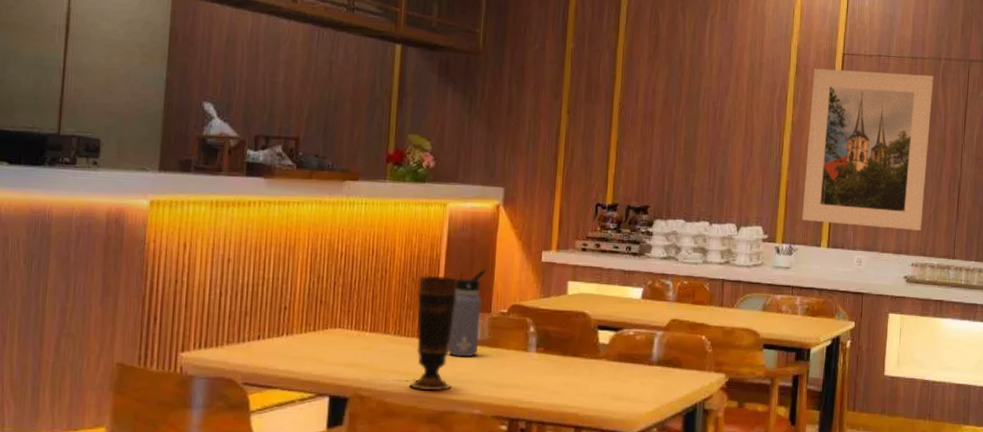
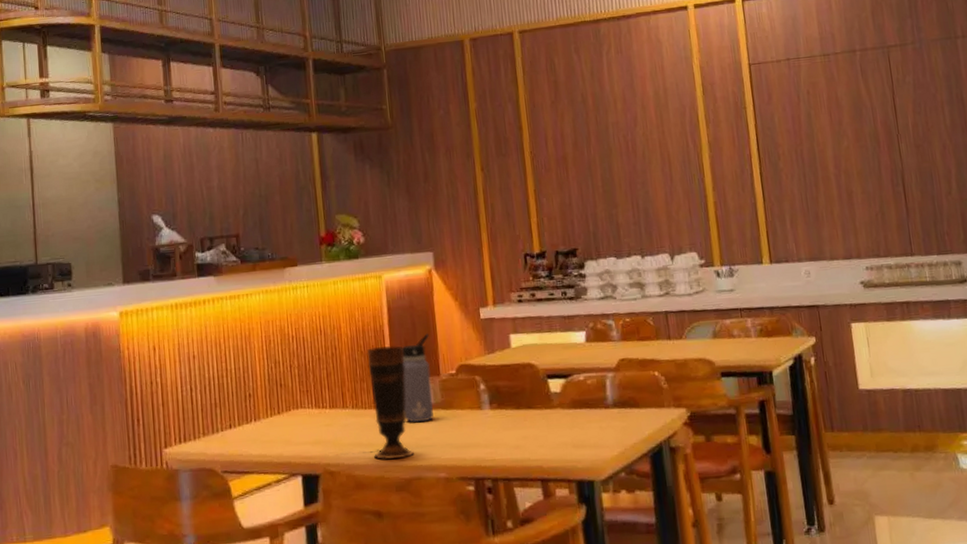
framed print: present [801,68,934,231] -> none [720,69,870,240]

